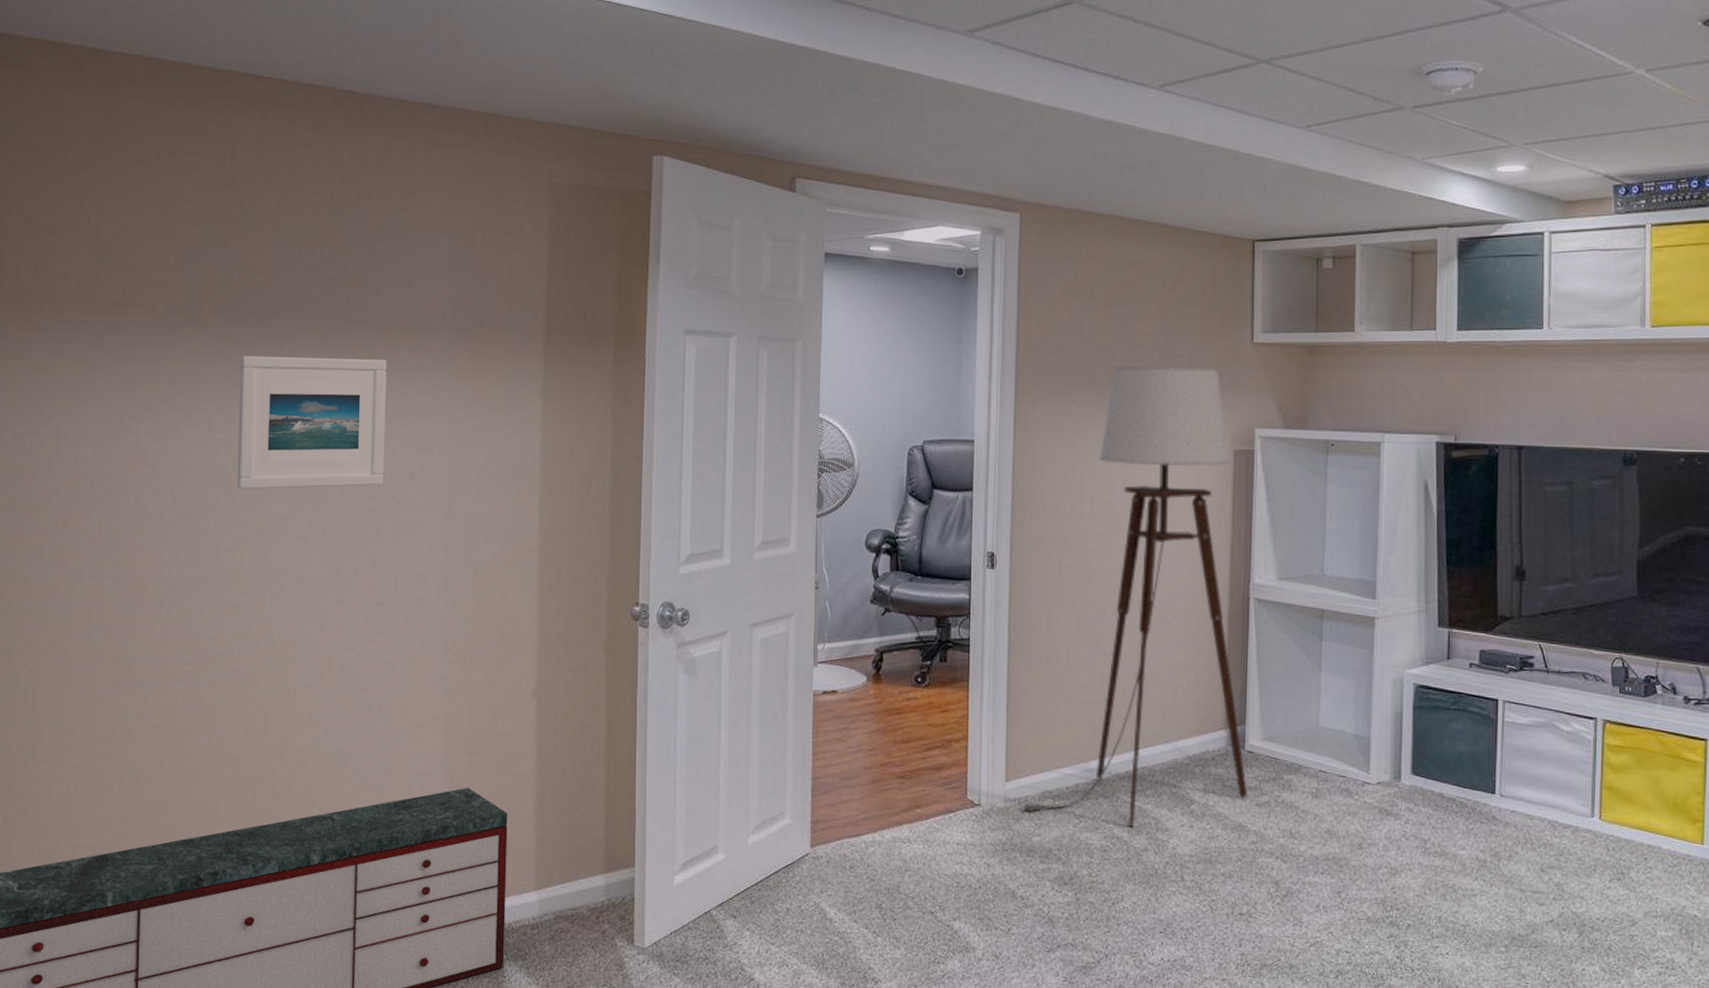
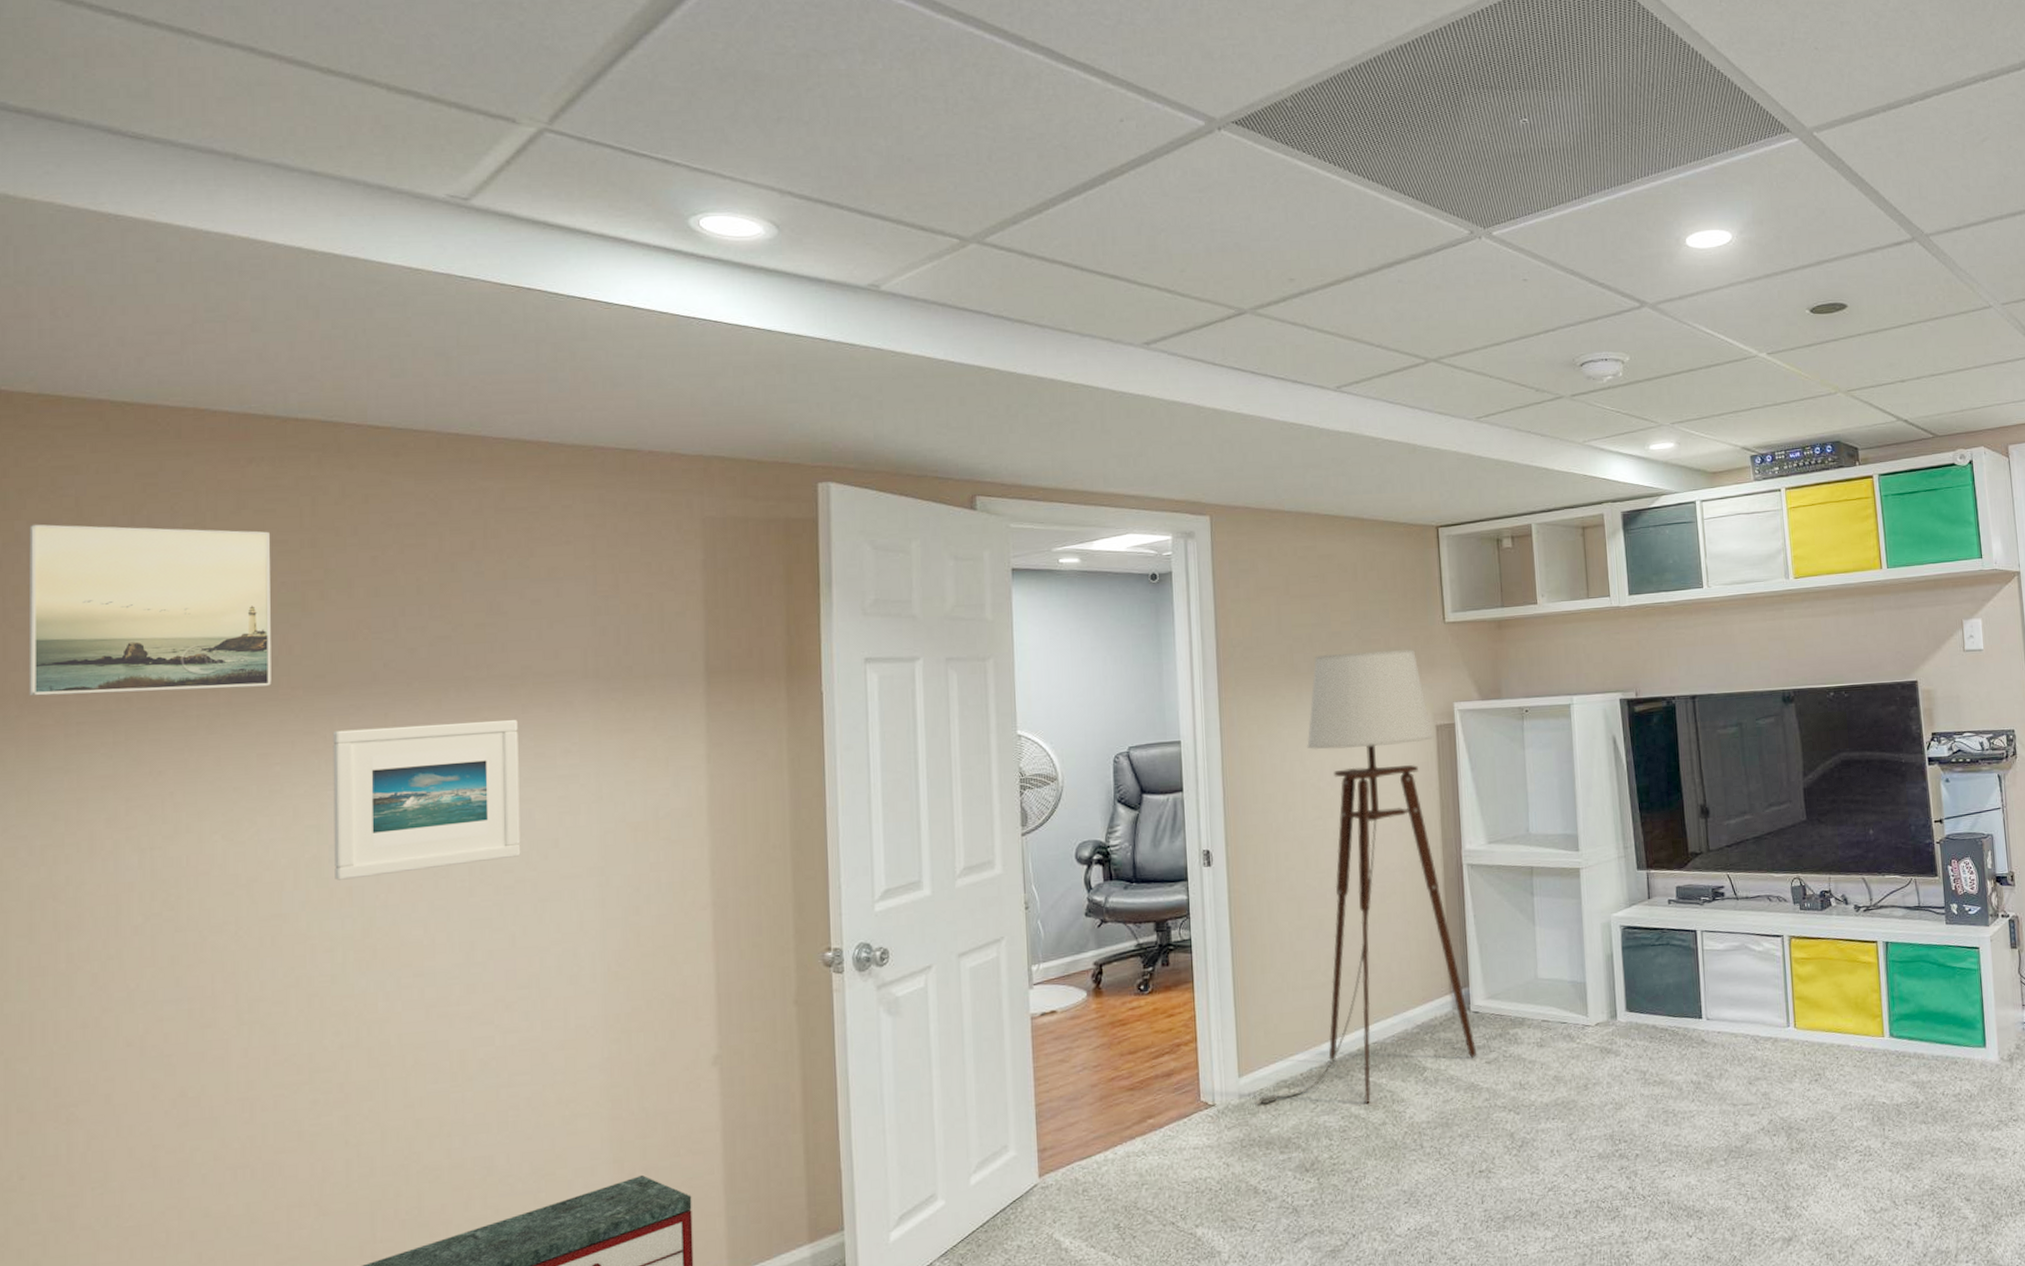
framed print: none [17,153,200,310] -> present [28,524,272,697]

